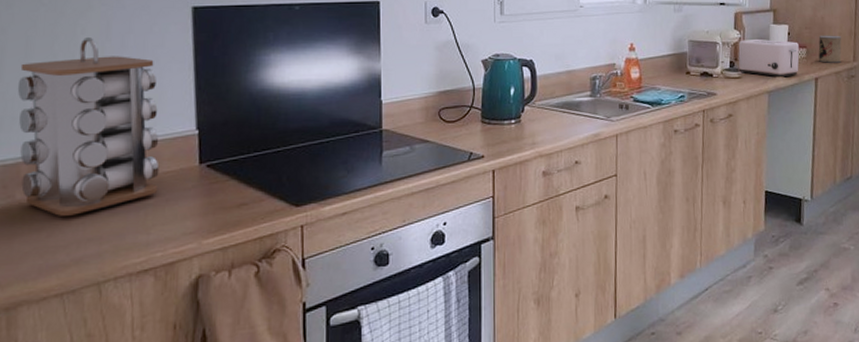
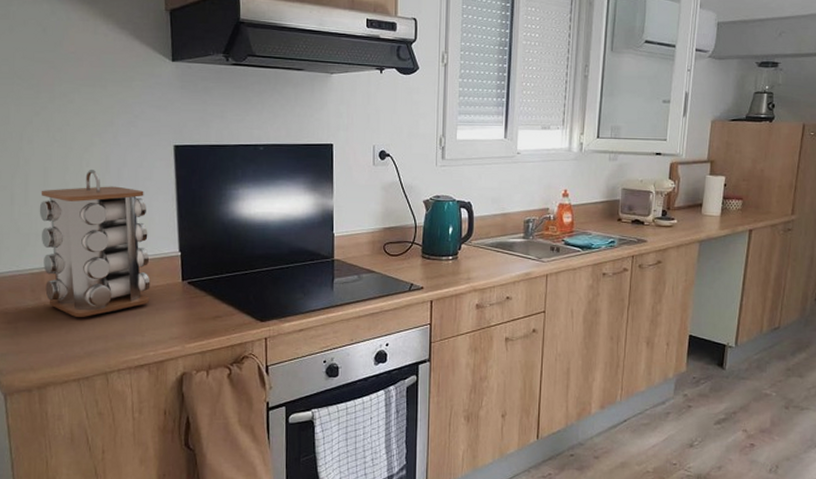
toaster: present [738,38,799,78] -> none [670,189,734,228]
tin can: present [818,35,842,63] -> none [754,187,780,216]

